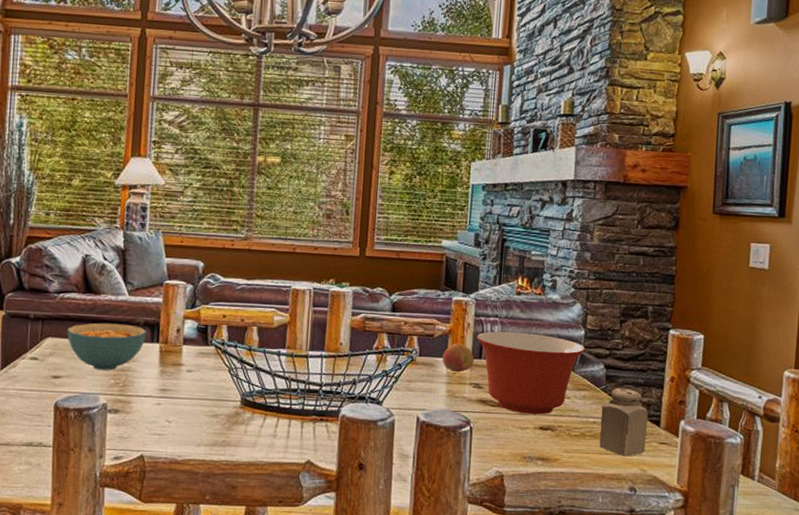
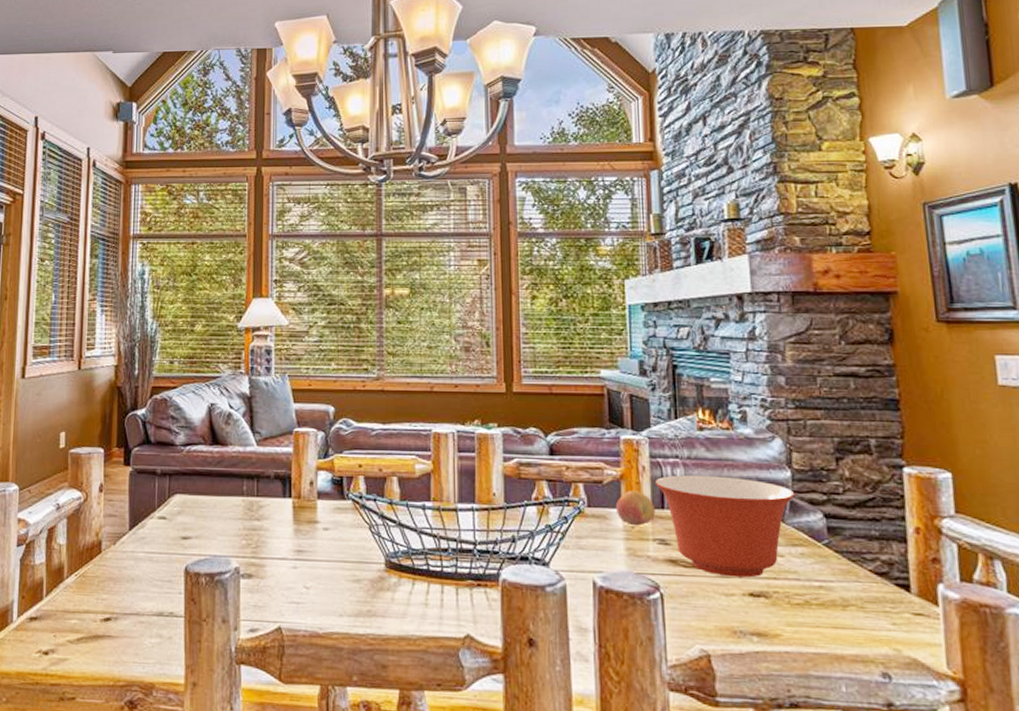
cereal bowl: present [67,322,147,370] -> none [195,477,278,530]
salt shaker: present [599,388,648,457] -> none [827,542,895,632]

